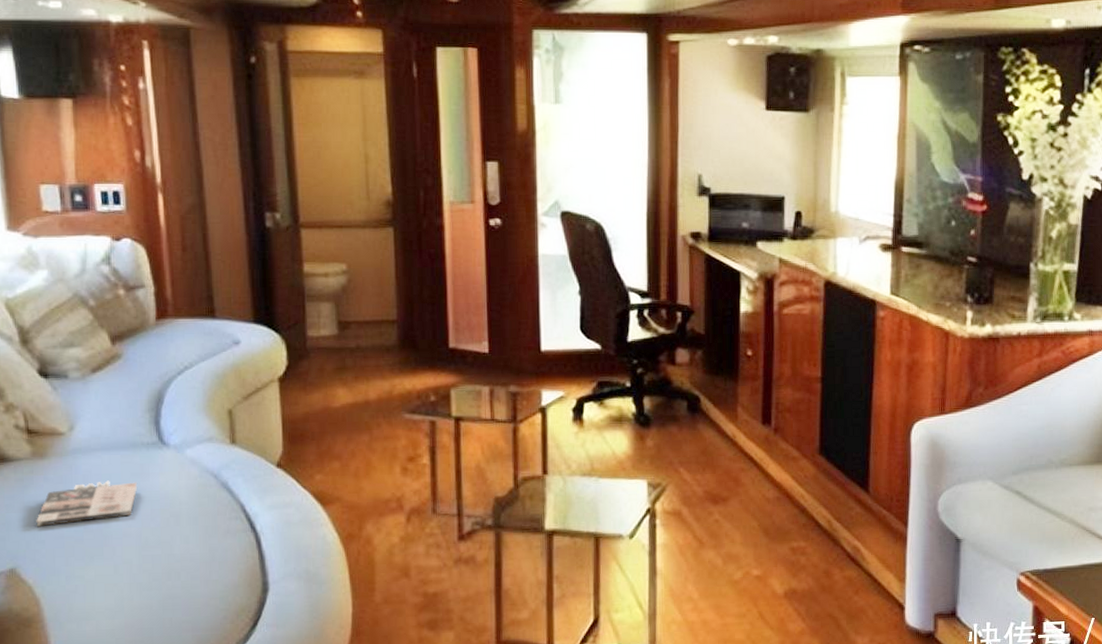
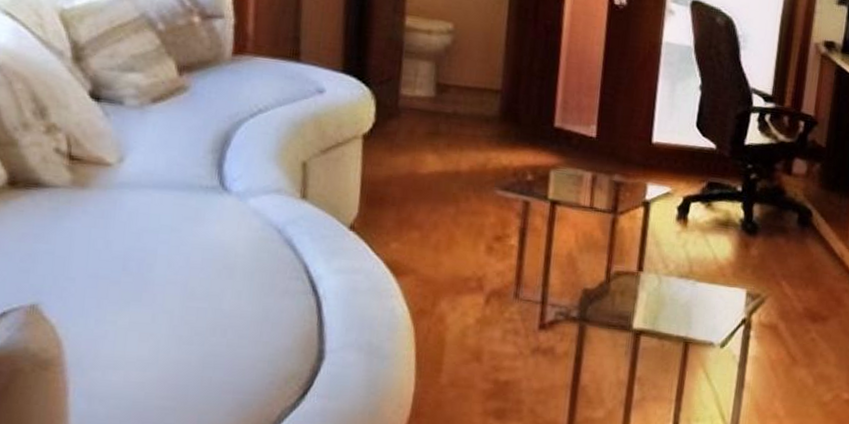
magazine: present [36,480,138,527] -> none [67,221,190,263]

